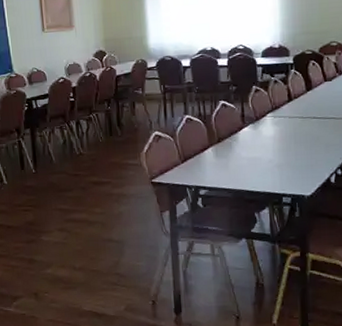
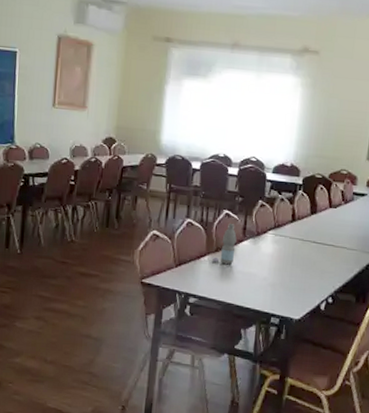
water bottle: none [216,113,237,154] -> present [212,224,237,265]

